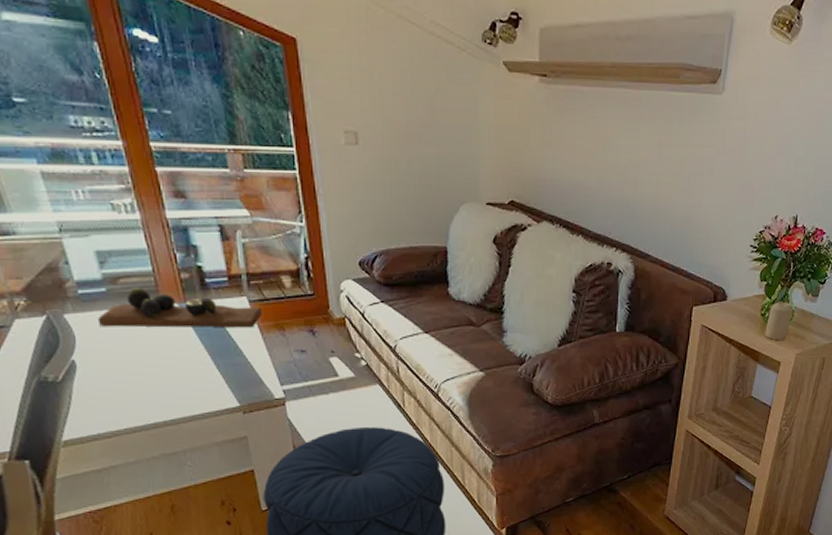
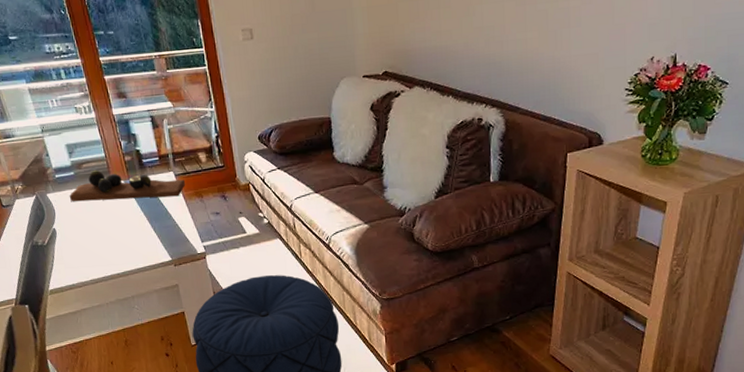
candle: present [765,301,793,341] -> none [647,141,677,181]

